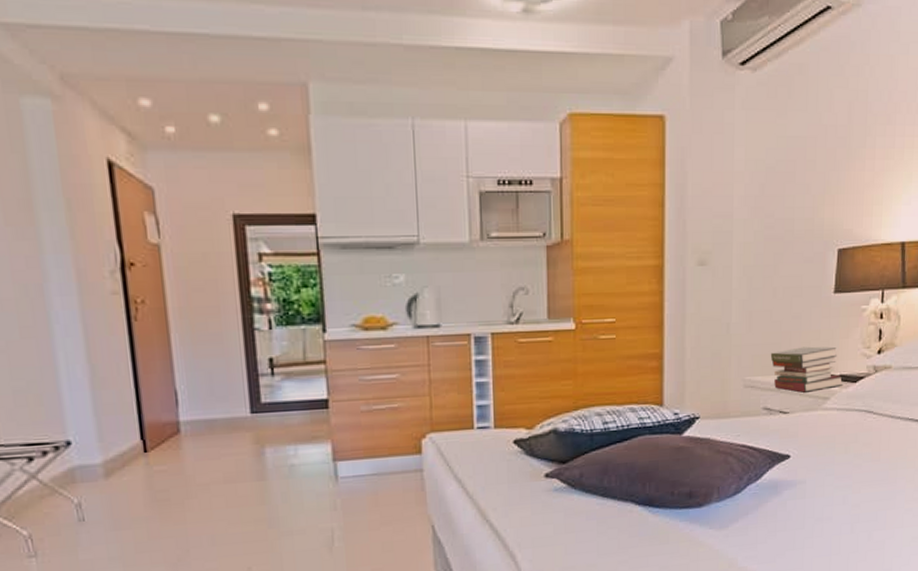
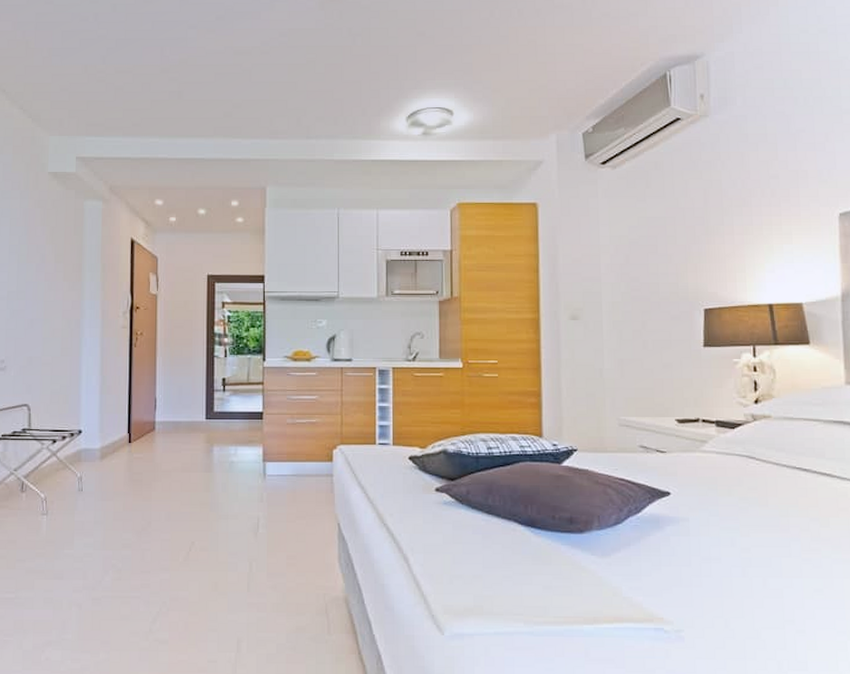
books: present [770,346,842,393] -> none [643,393,720,434]

